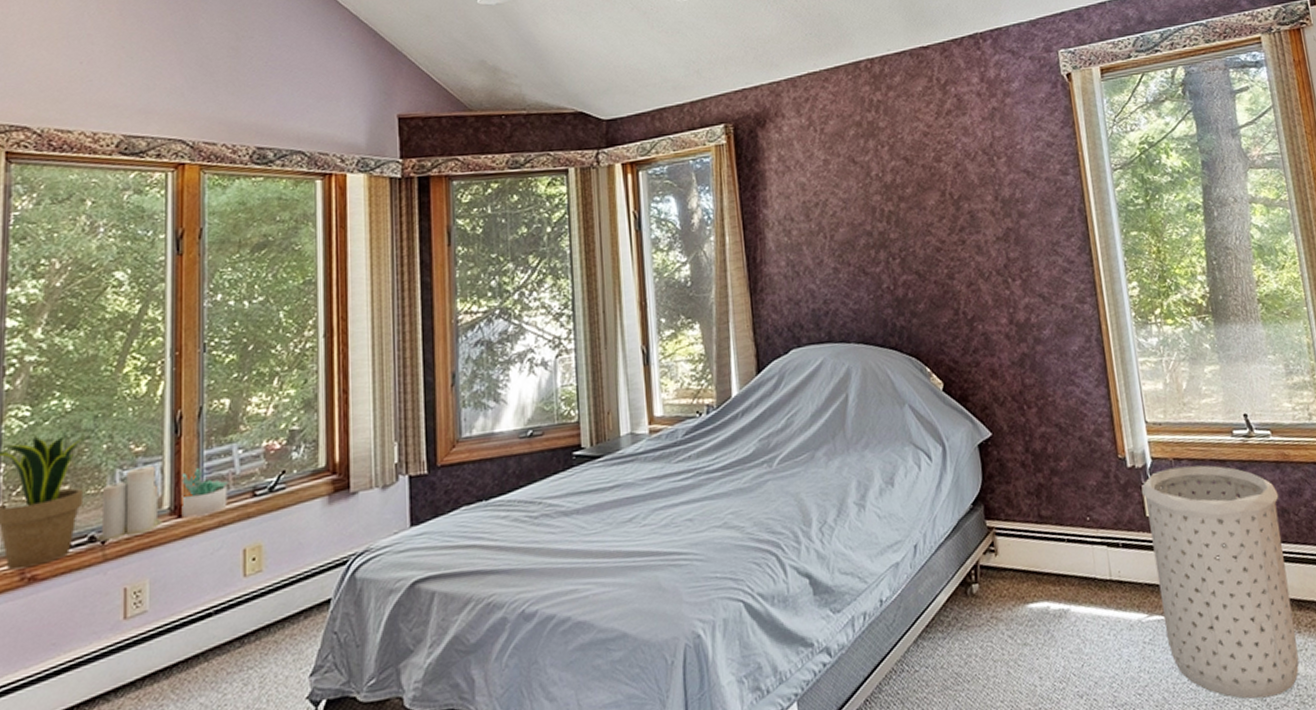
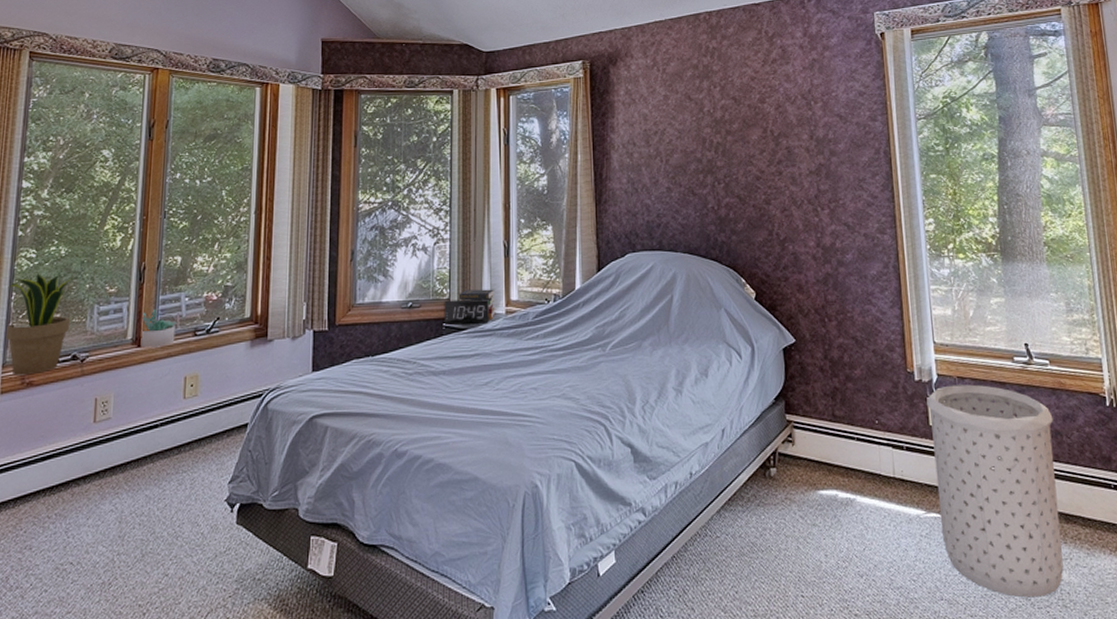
candle: present [97,463,163,542] -> none [77,302,126,360]
alarm clock: none [572,417,629,454] -> present [444,298,489,325]
books: none [590,405,637,443] -> present [458,289,496,320]

